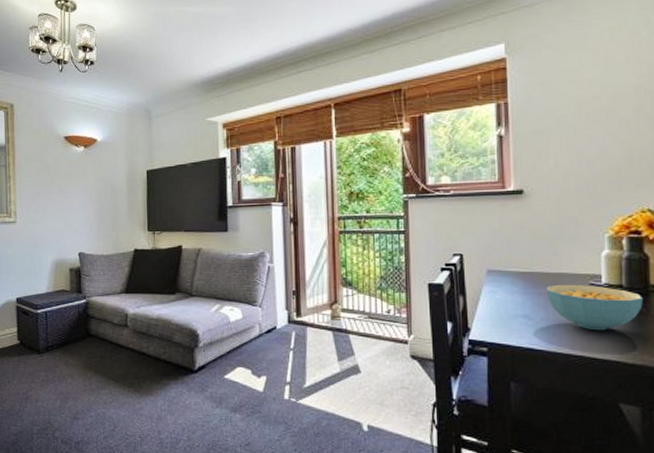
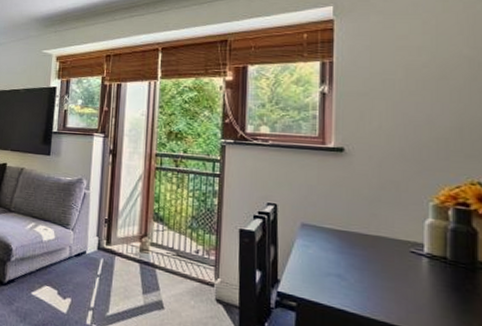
cereal bowl: present [546,284,643,331] -> none [363,247,469,303]

